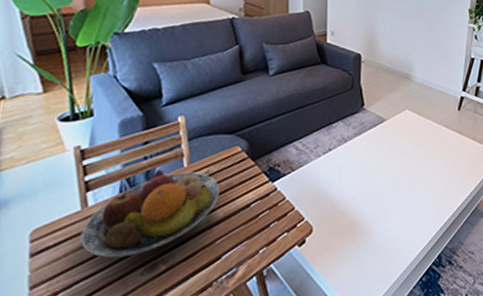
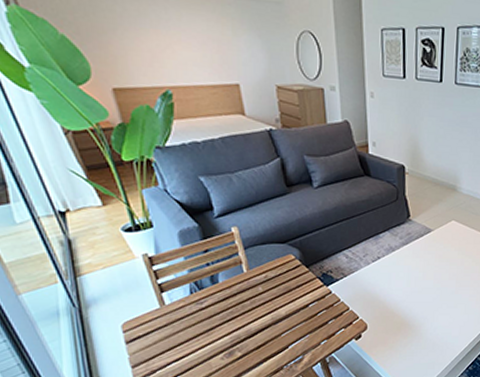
fruit bowl: present [80,169,220,258] -> none [164,274,280,346]

